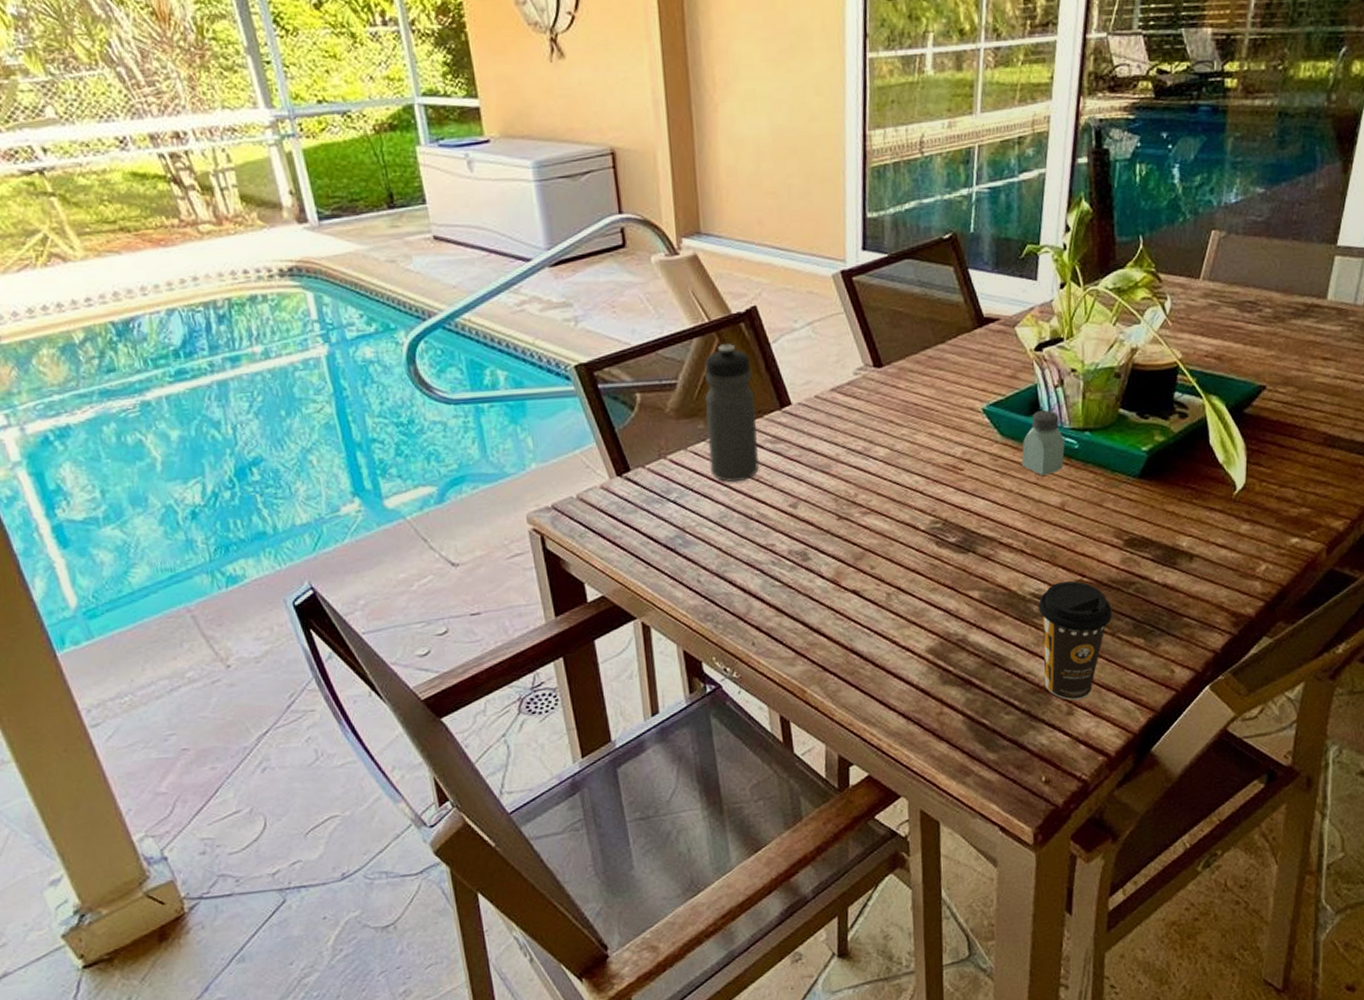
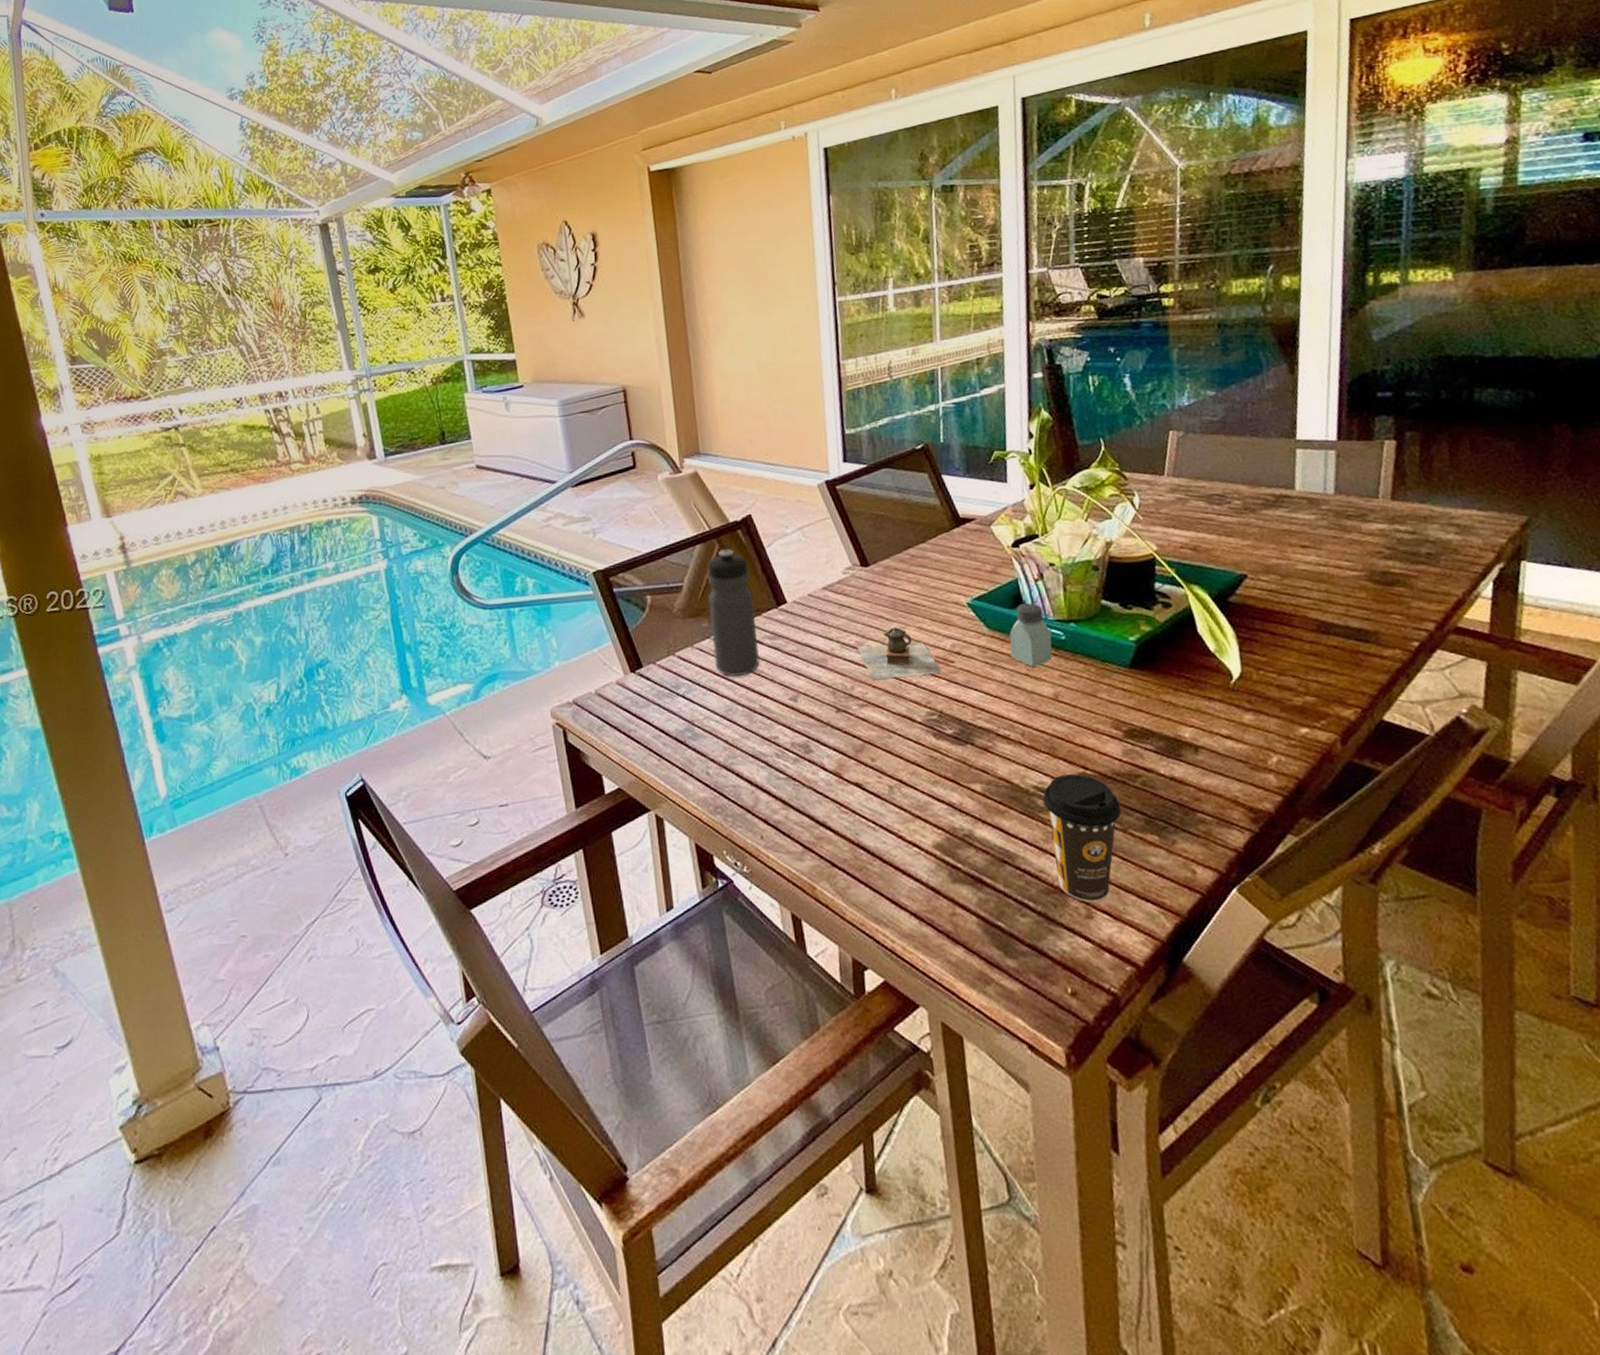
teapot: none [863,432,949,488] -> present [857,626,941,681]

